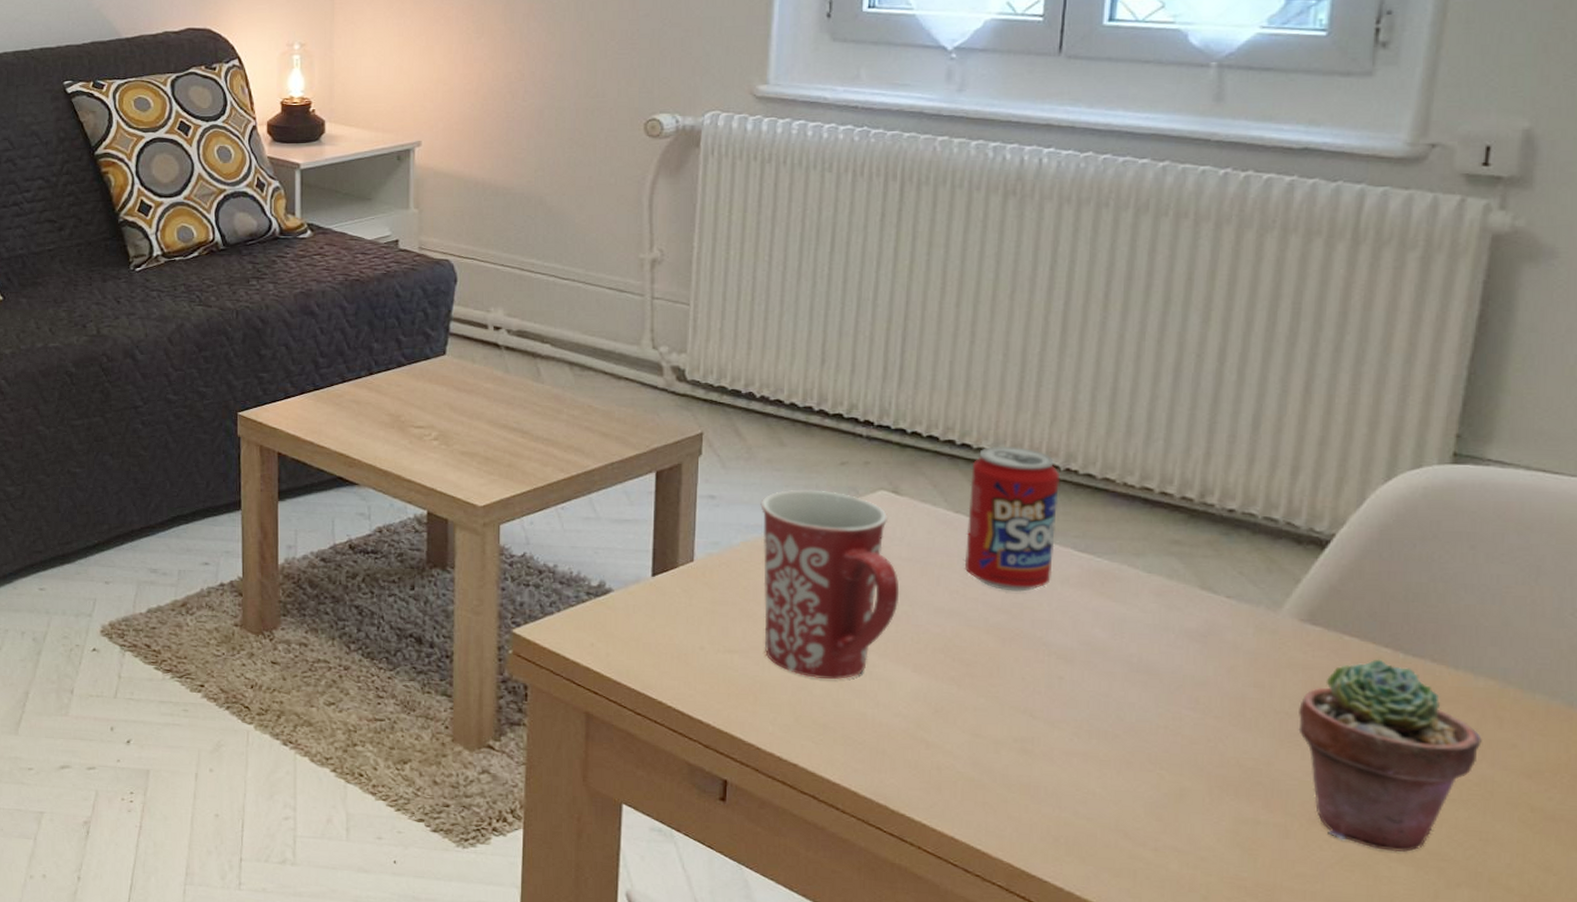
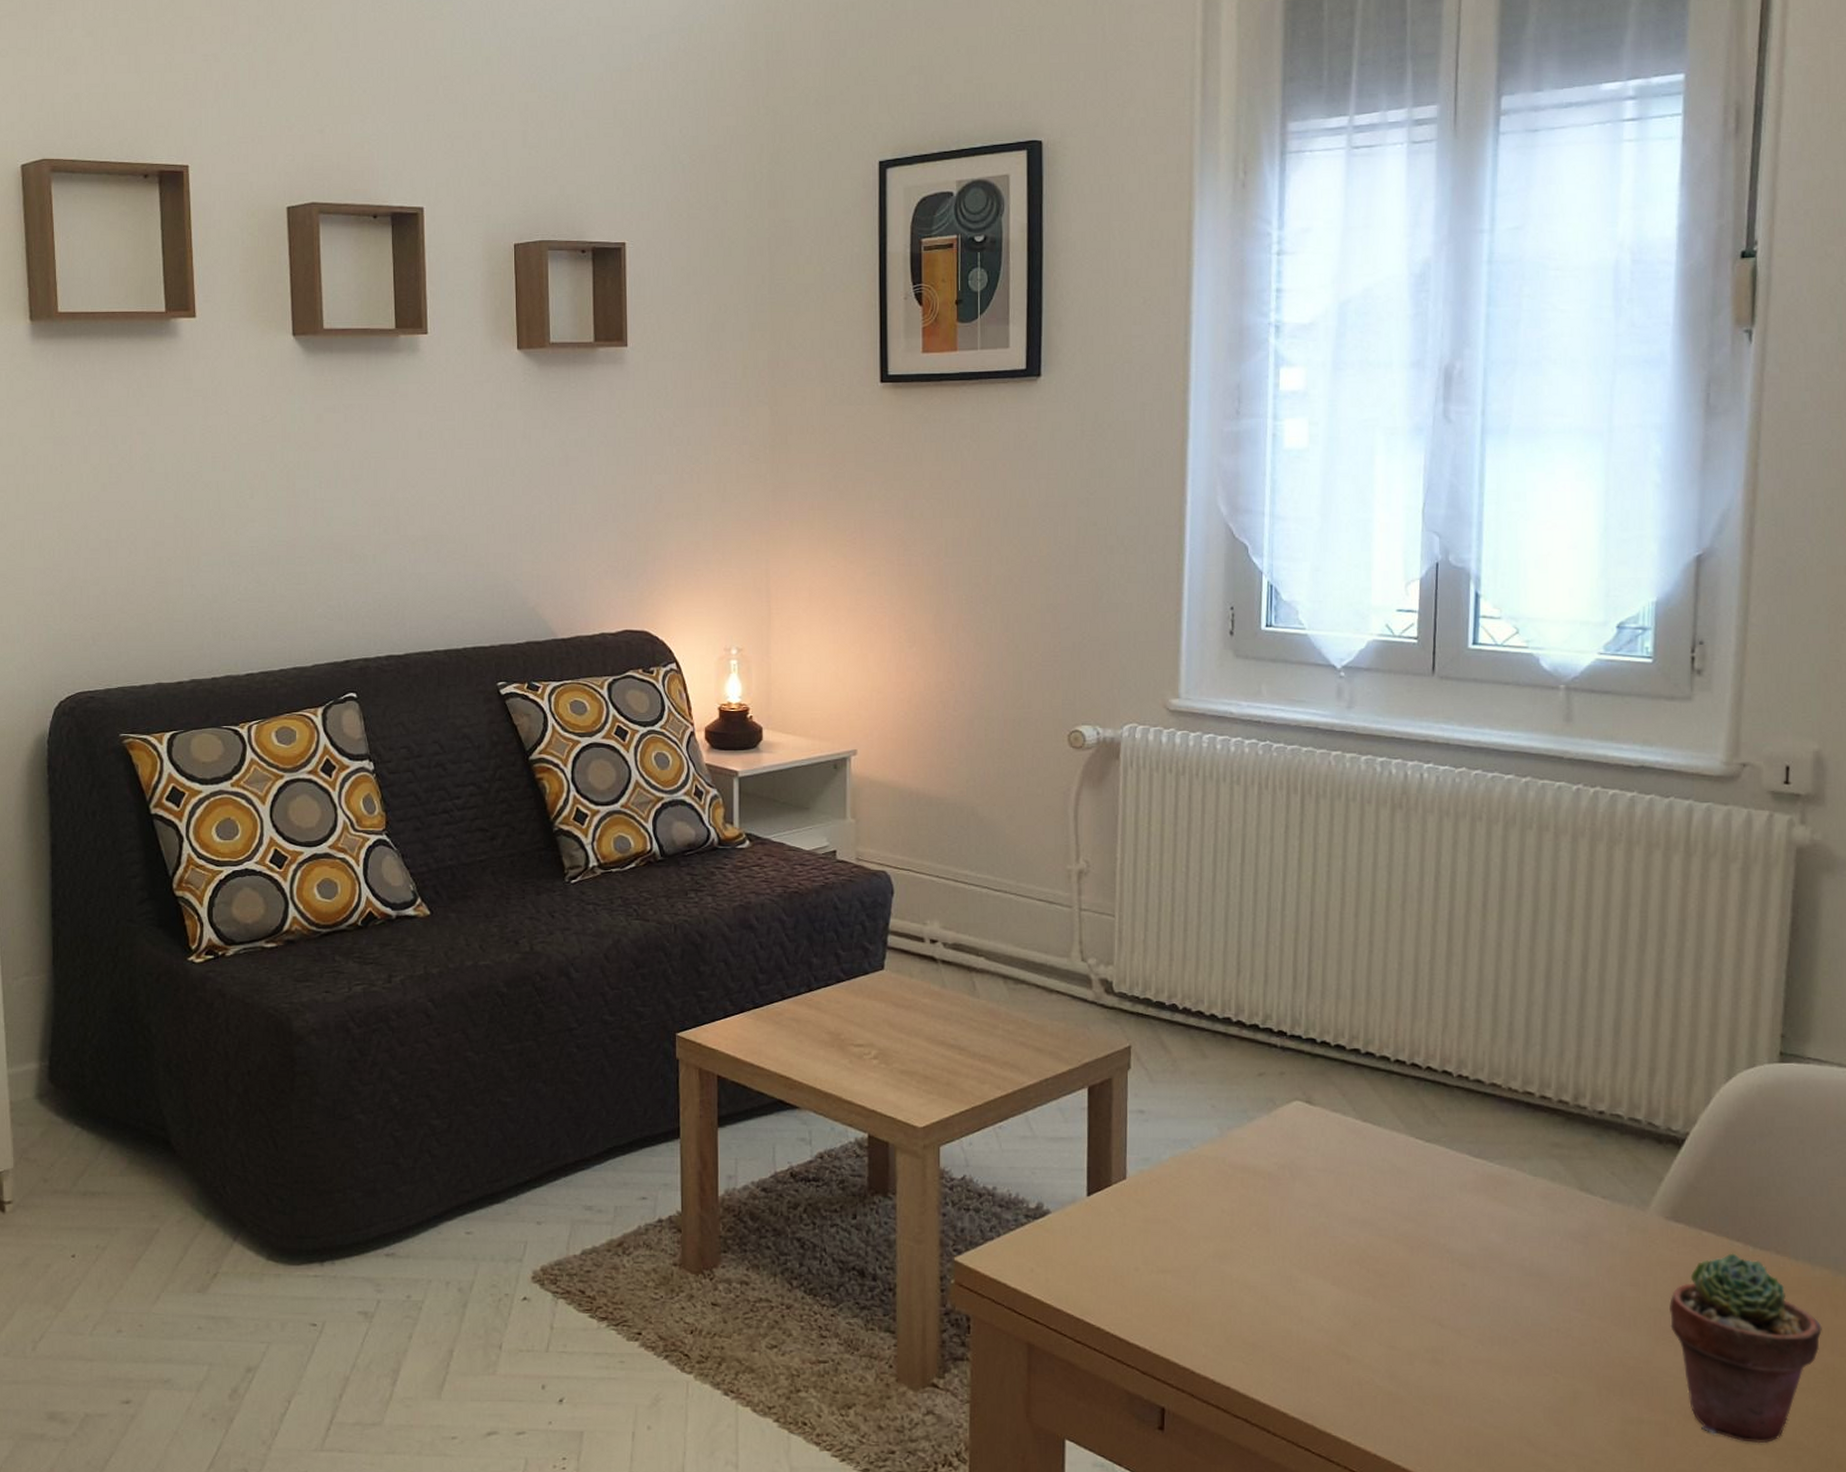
mug: present [760,489,900,679] -> none [1186,1102,1317,1297]
beverage can: present [964,447,1061,592] -> none [1373,1054,1454,1199]

